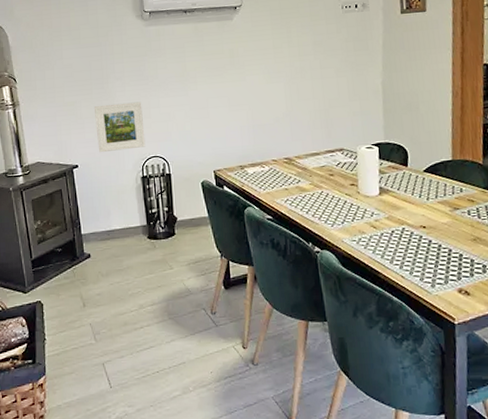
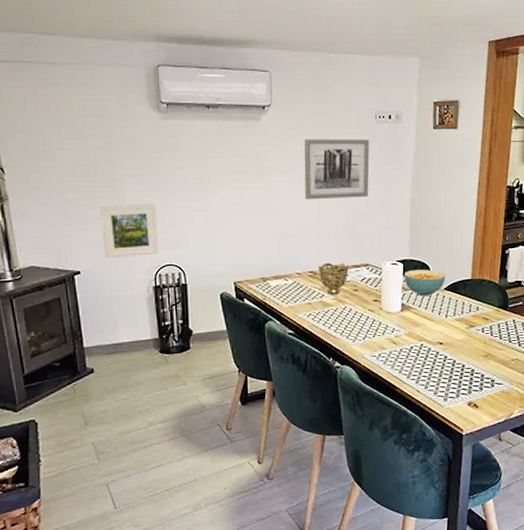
wall art: none [274,29,340,90] -> present [304,138,370,200]
decorative bowl: none [292,148,324,180] -> present [317,263,350,295]
cereal bowl: none [380,152,425,179] -> present [404,269,446,297]

